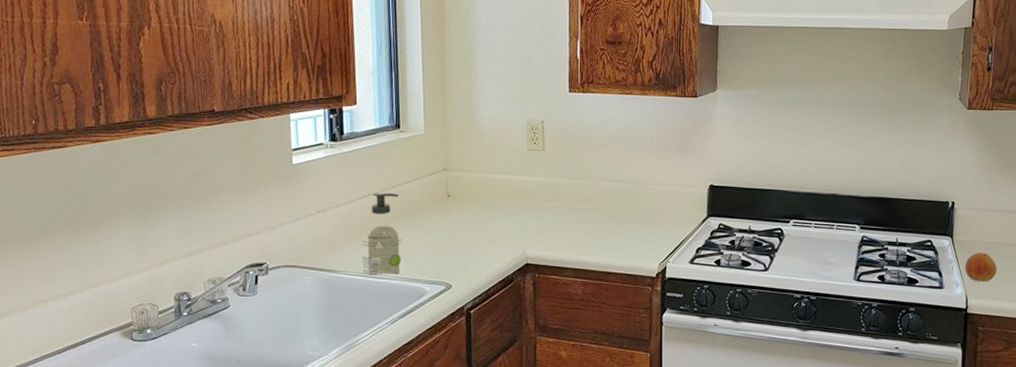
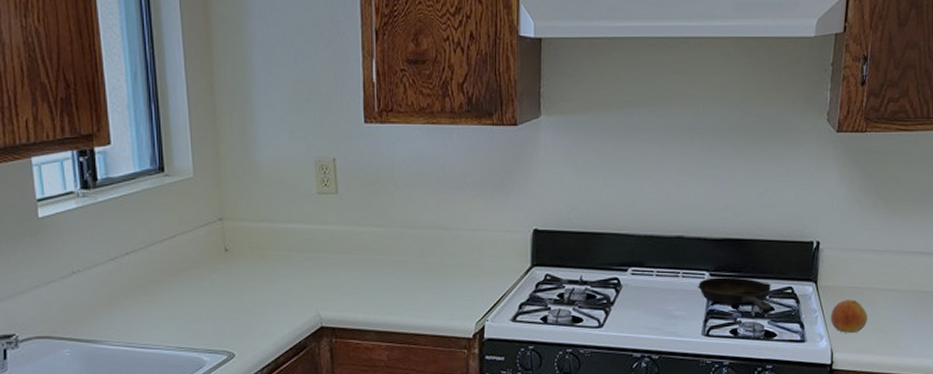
soap dispenser: present [361,192,402,276] -> none [126,248,174,346]
frying pan: none [850,230,914,260] -> present [698,277,772,311]

